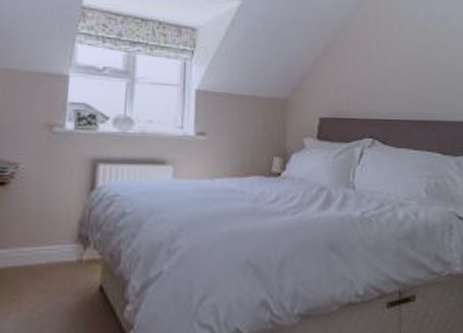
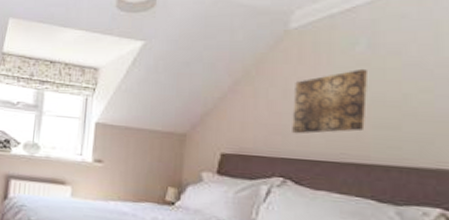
wall art: none [375,34,429,96] -> present [292,68,369,134]

